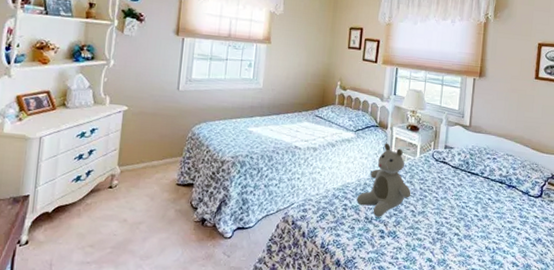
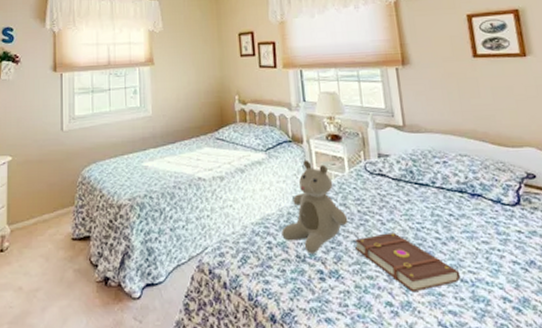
book: none [412,207,487,253] -> present [354,232,461,293]

